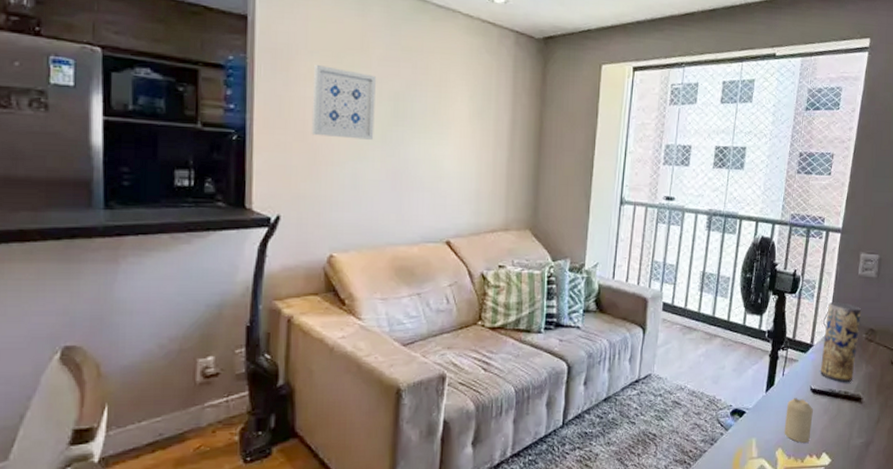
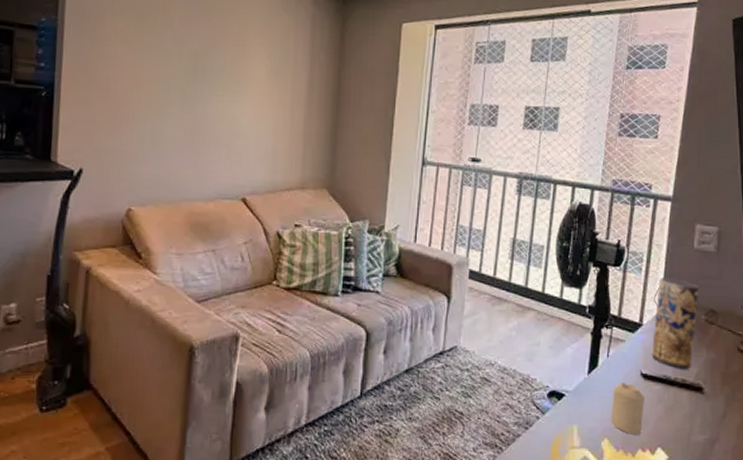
wall art: present [311,65,376,140] -> none [114,26,177,97]

